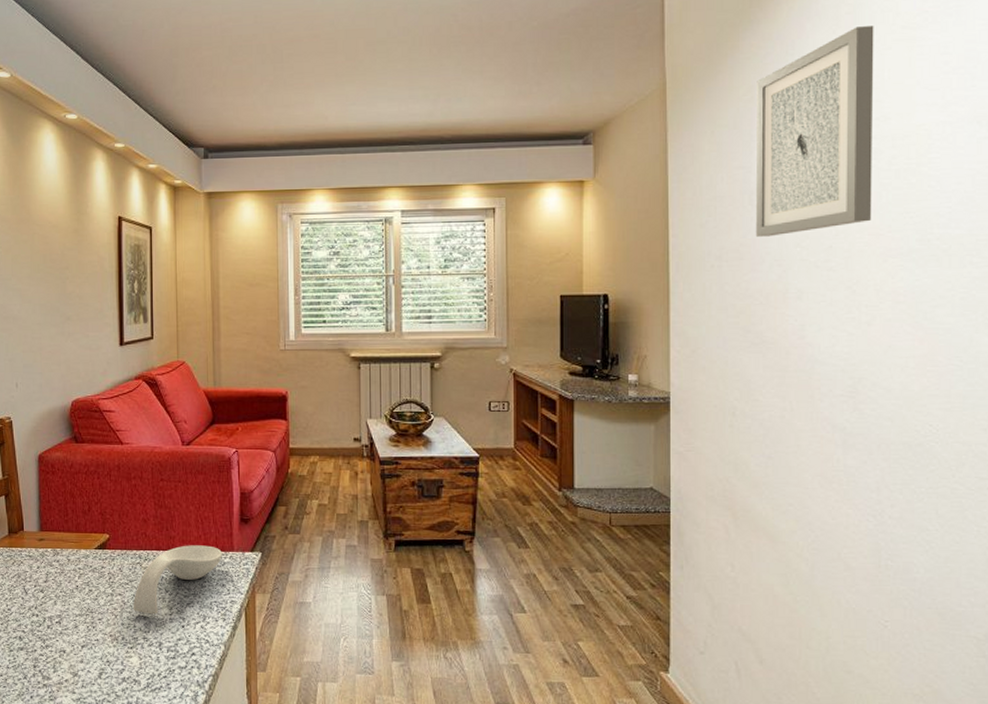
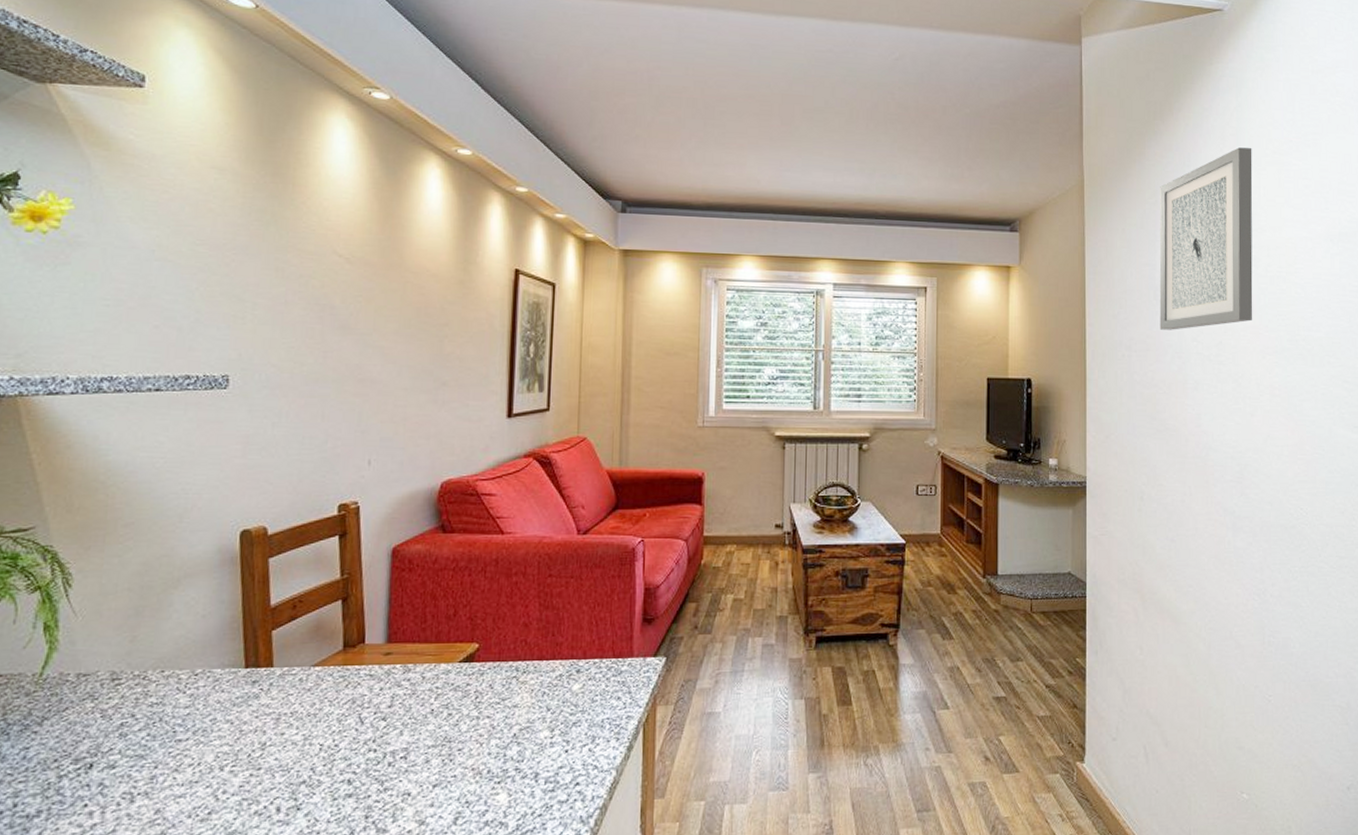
spoon rest: present [133,545,222,615] -> none [505,652,619,739]

